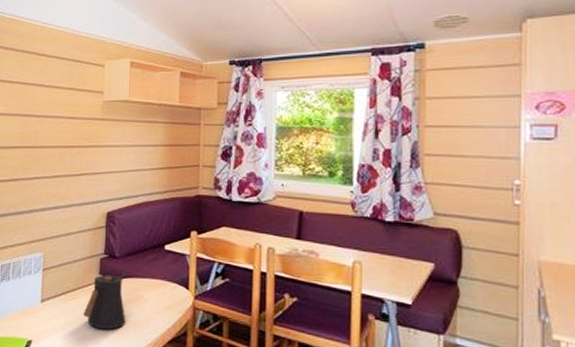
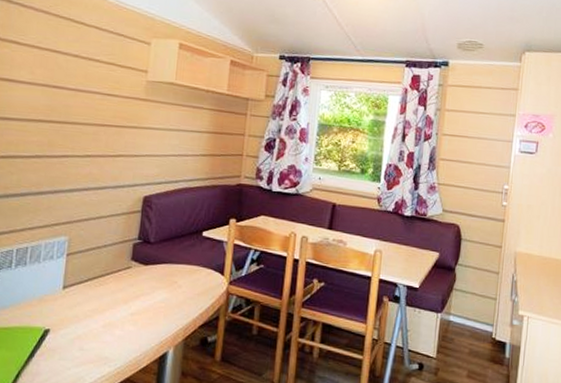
kettle: present [83,272,127,330] -> none [110,258,162,316]

